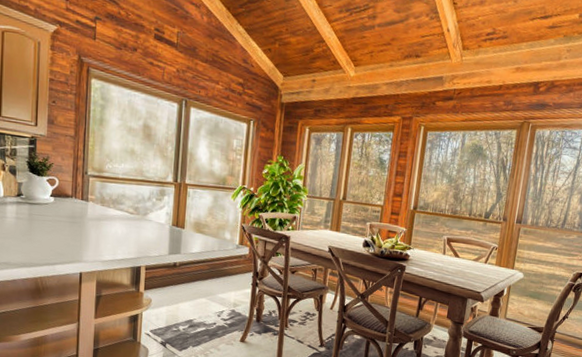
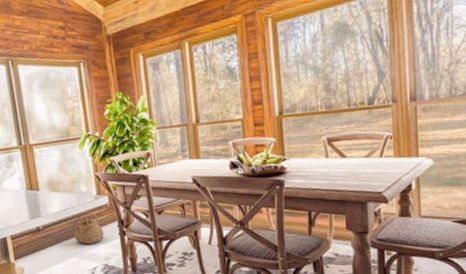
basket: none [208,259,238,289] -> present [74,212,105,245]

